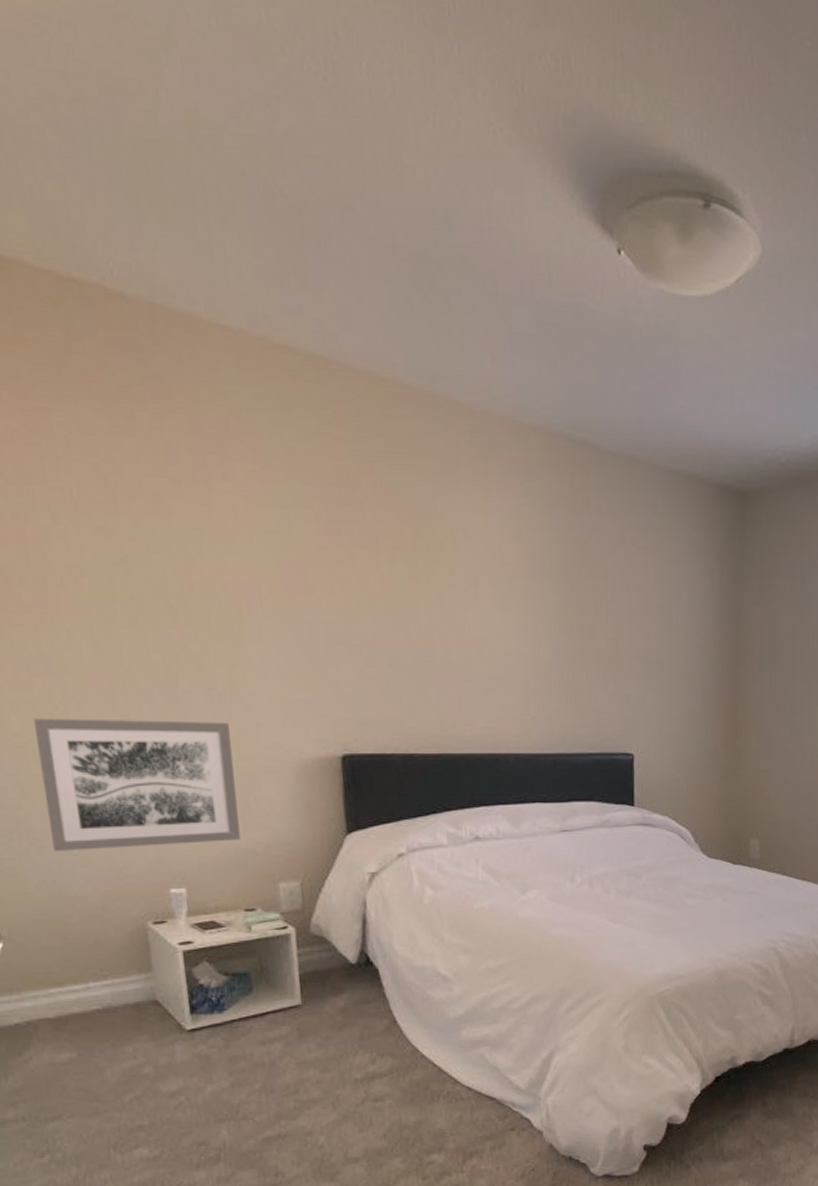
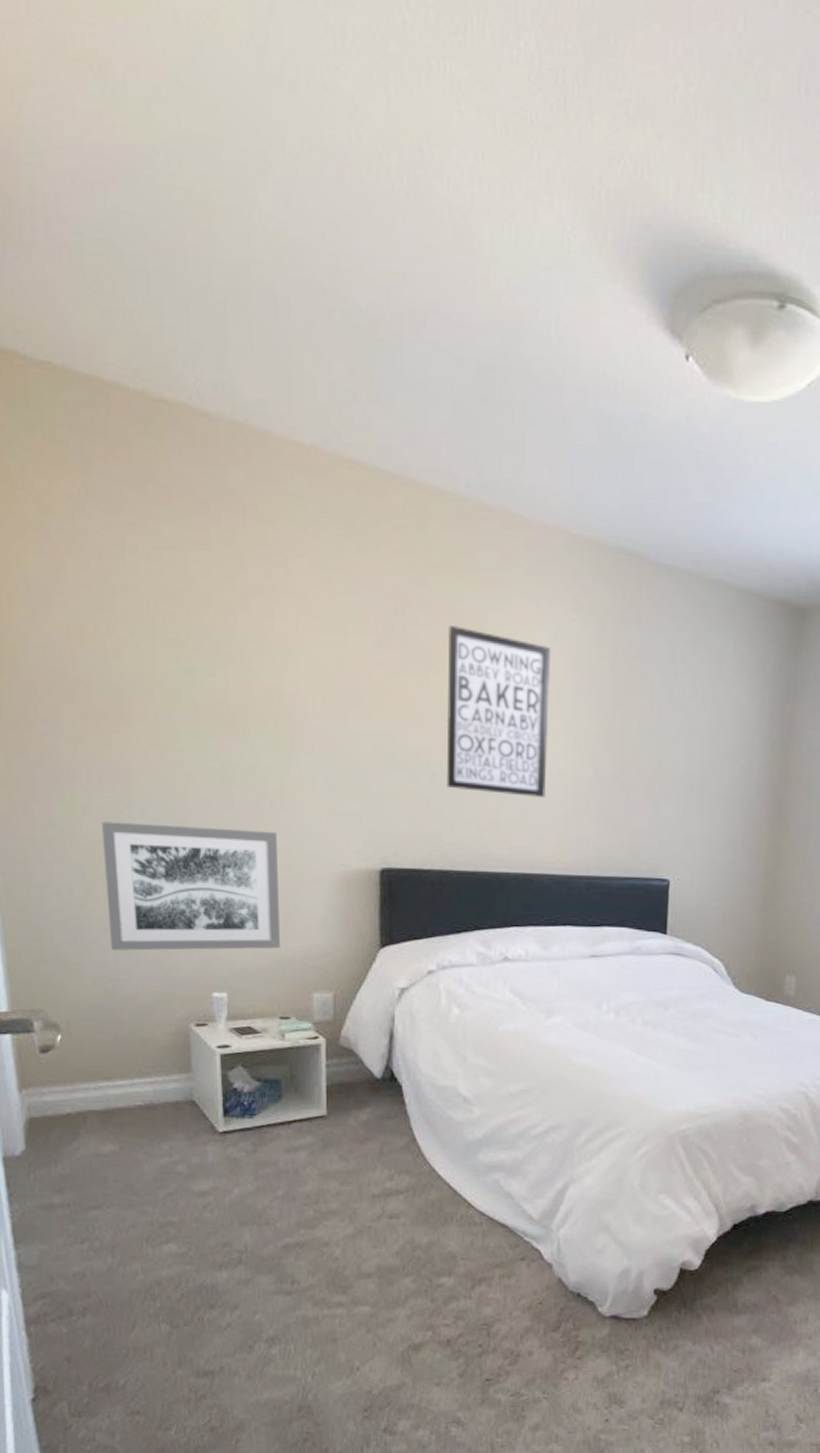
wall art: none [396,510,506,679] -> present [446,625,552,797]

